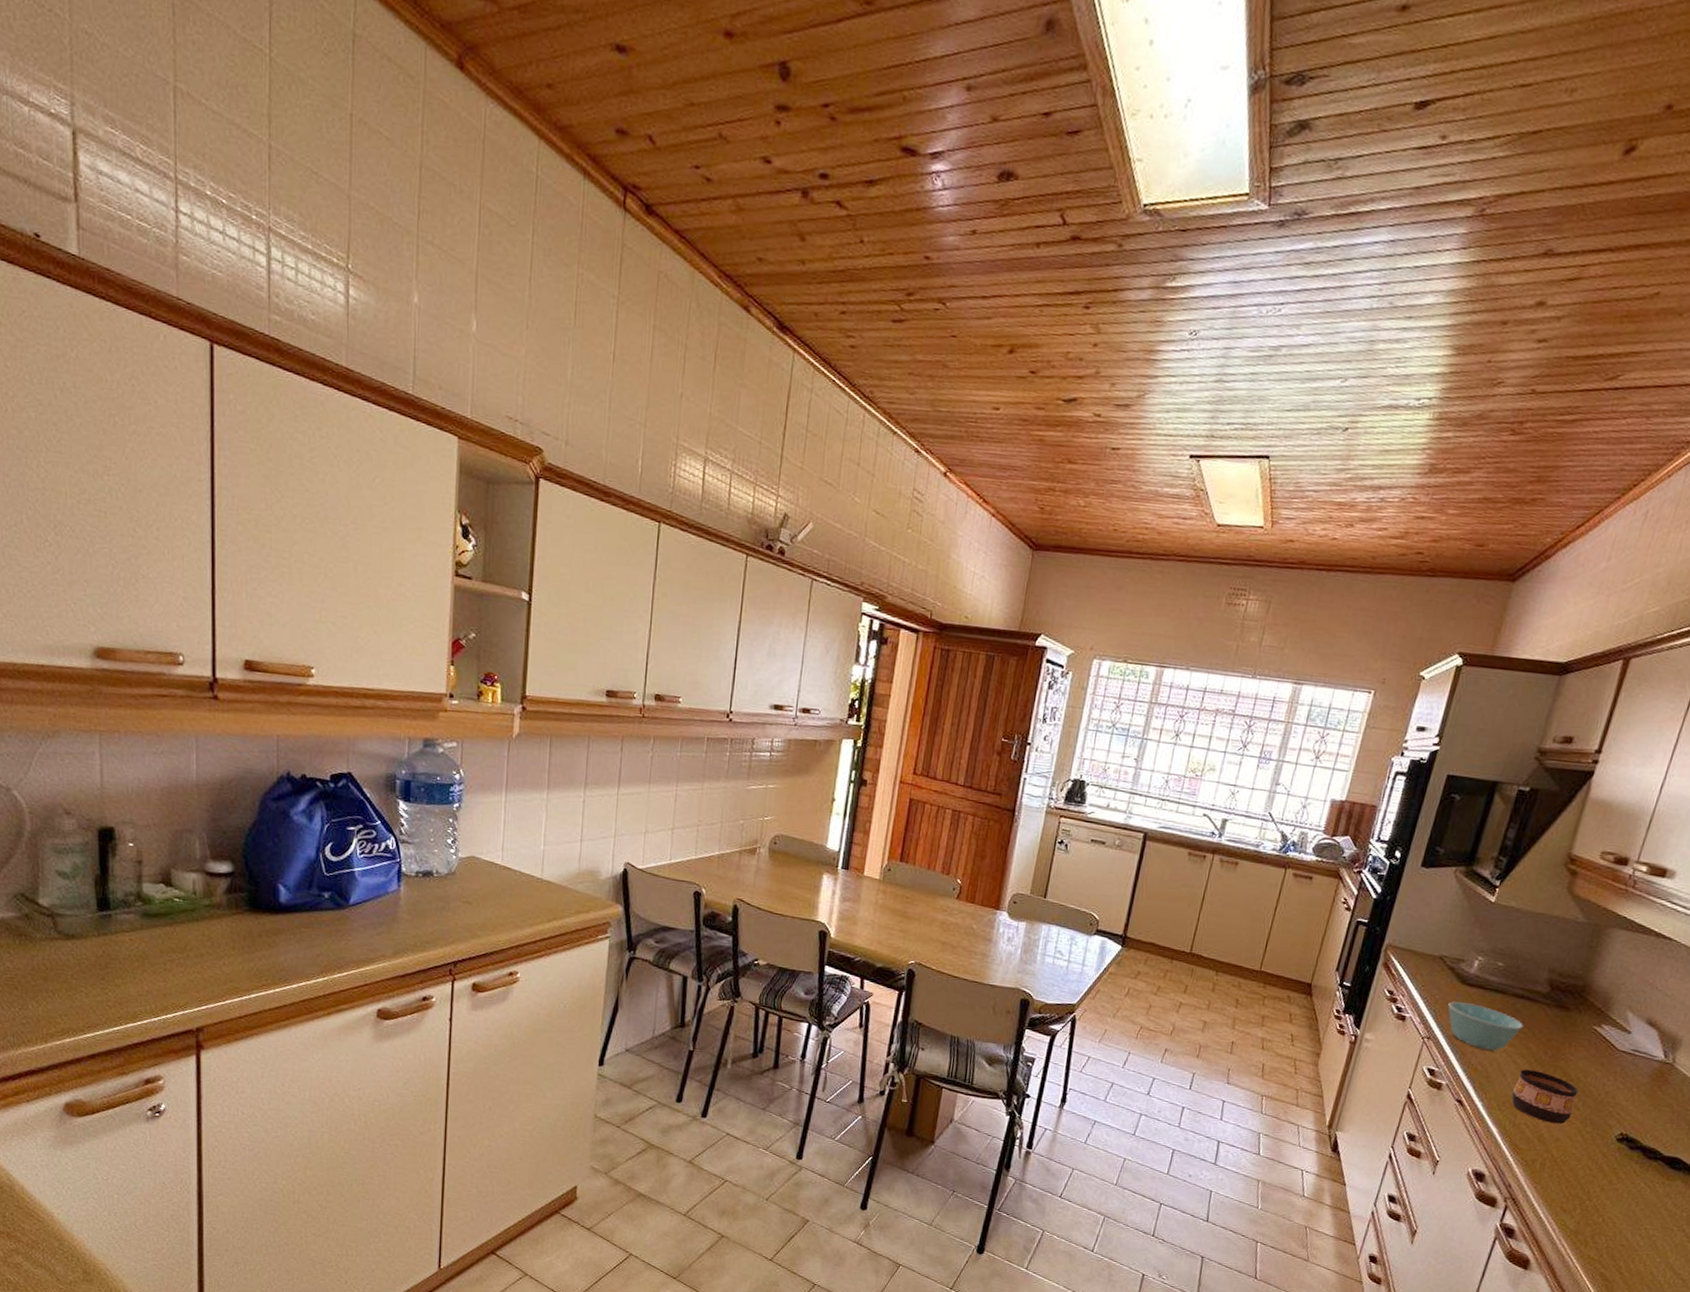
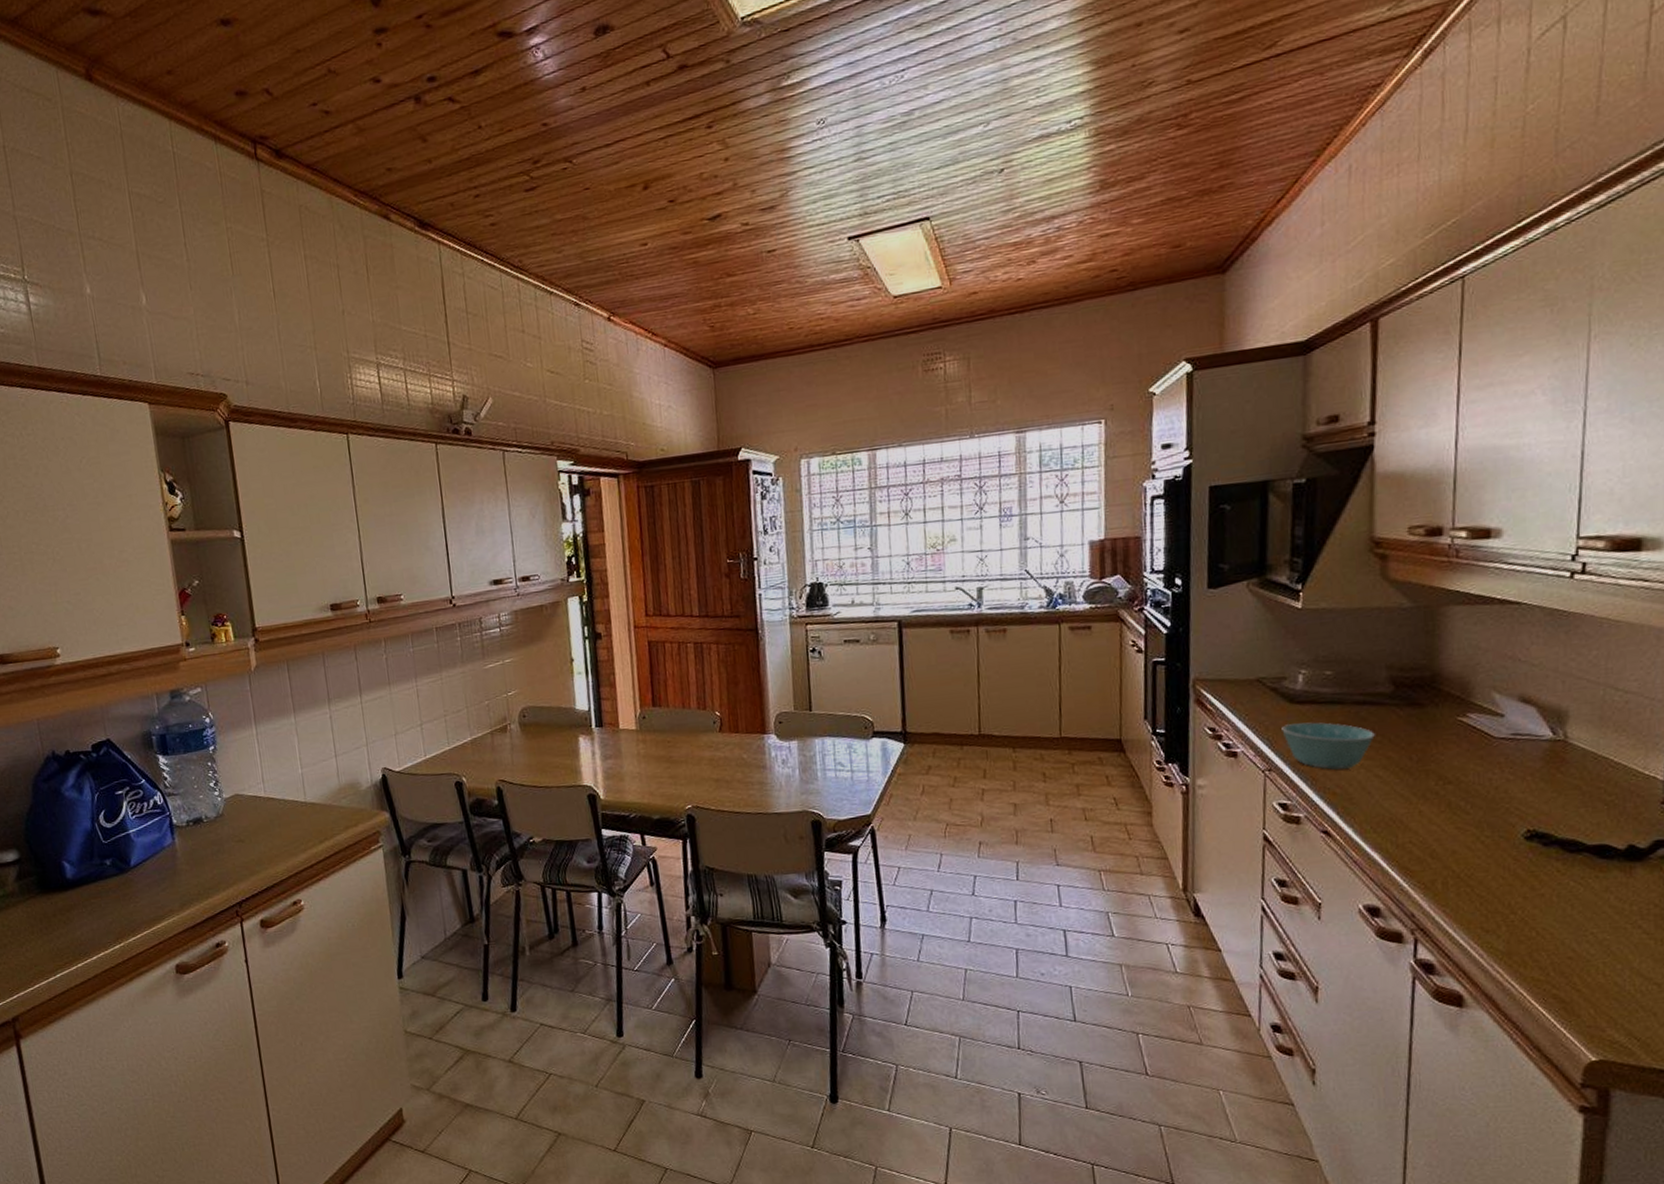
cup: present [1511,1069,1579,1124] -> none [1385,780,1462,836]

